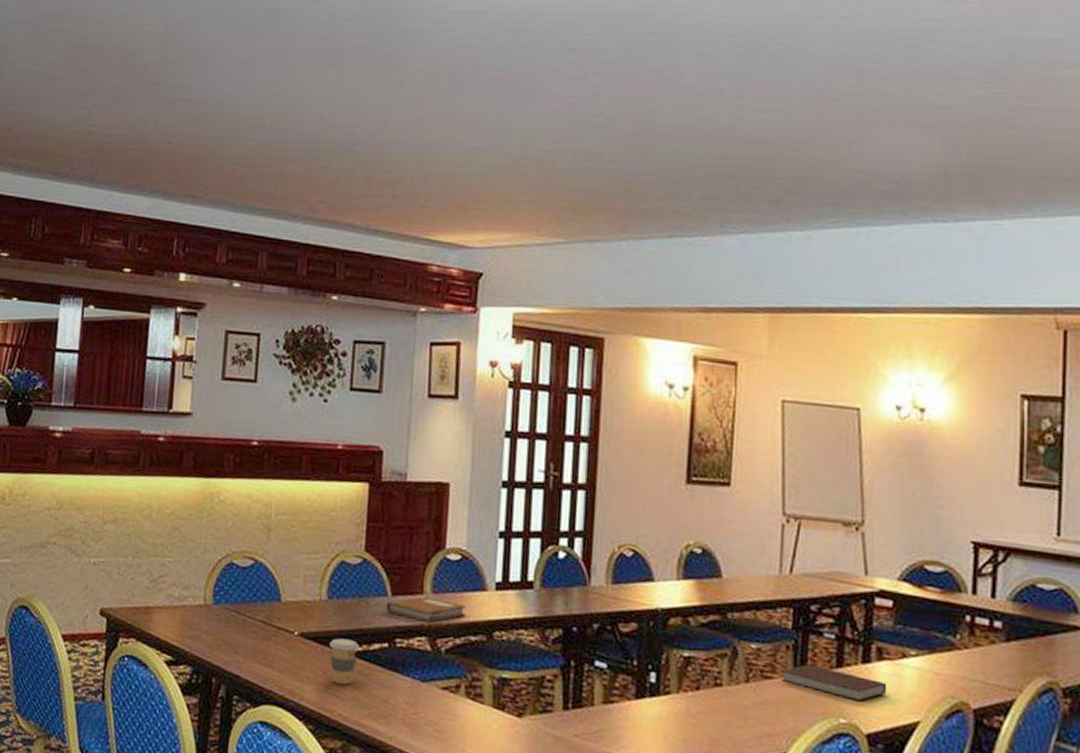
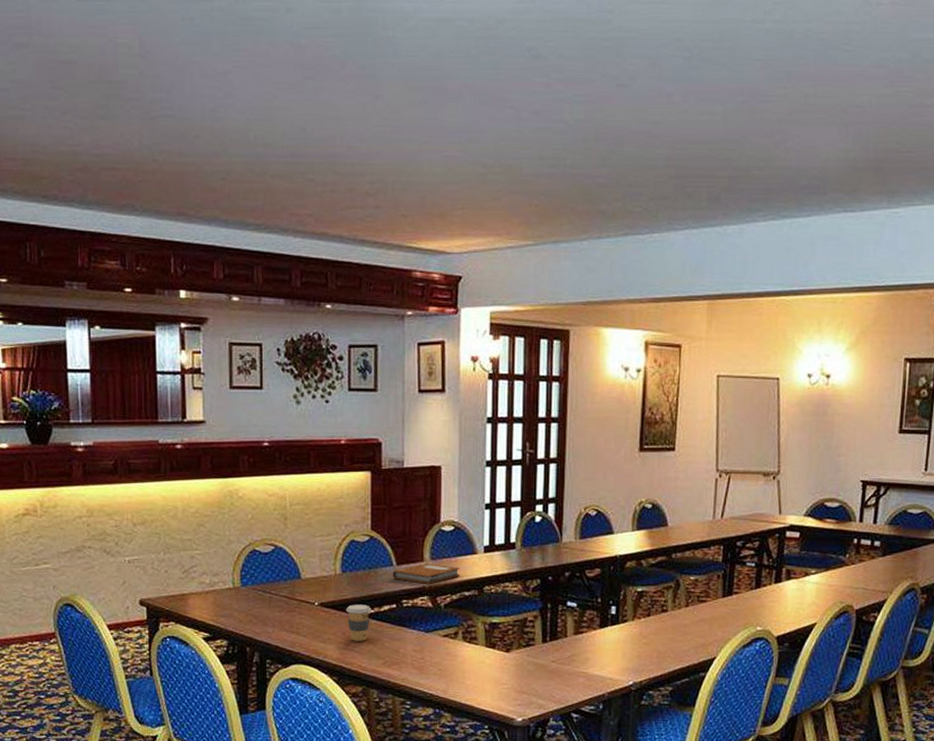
notebook: present [782,664,887,702] -> none [714,588,793,613]

